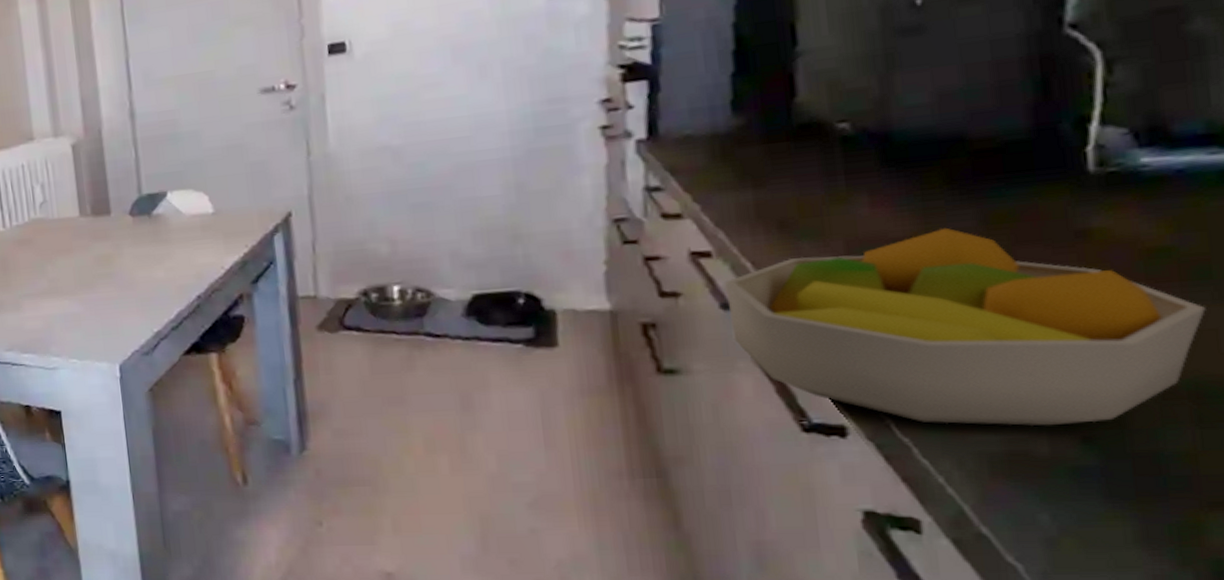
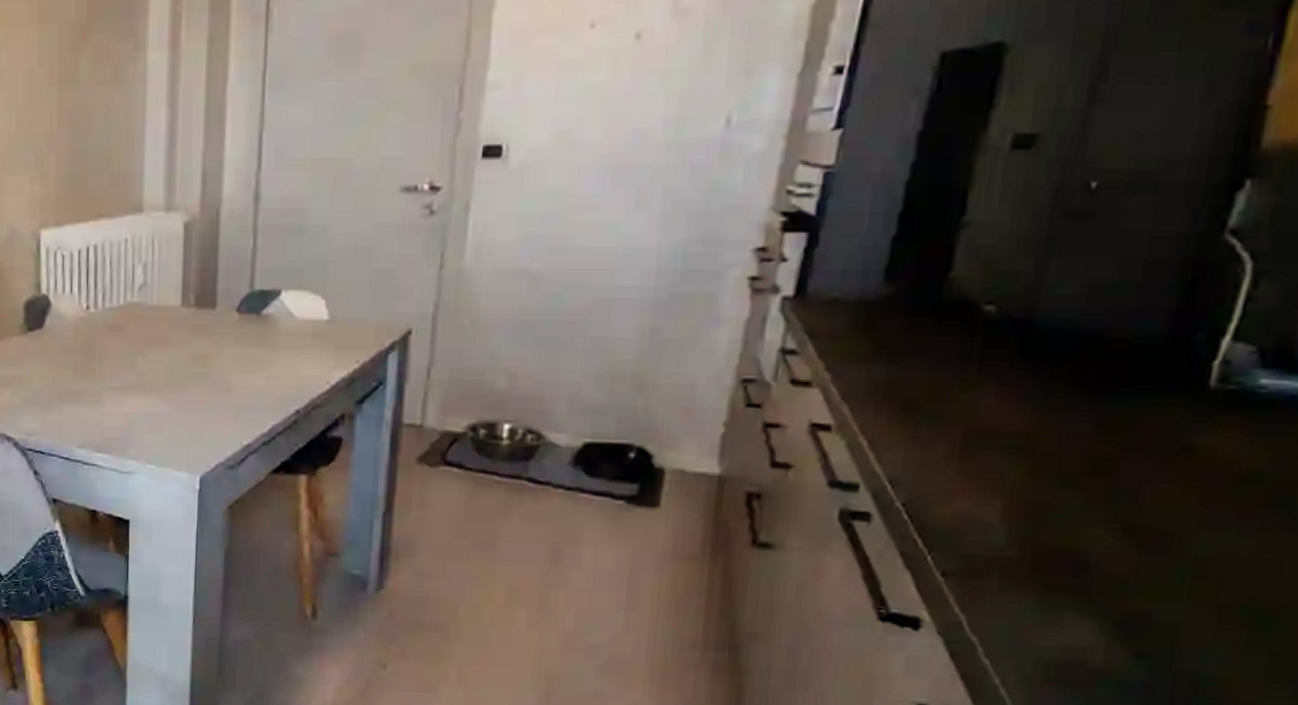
fruit bowl: present [725,227,1206,426] -> none [833,427,1279,638]

